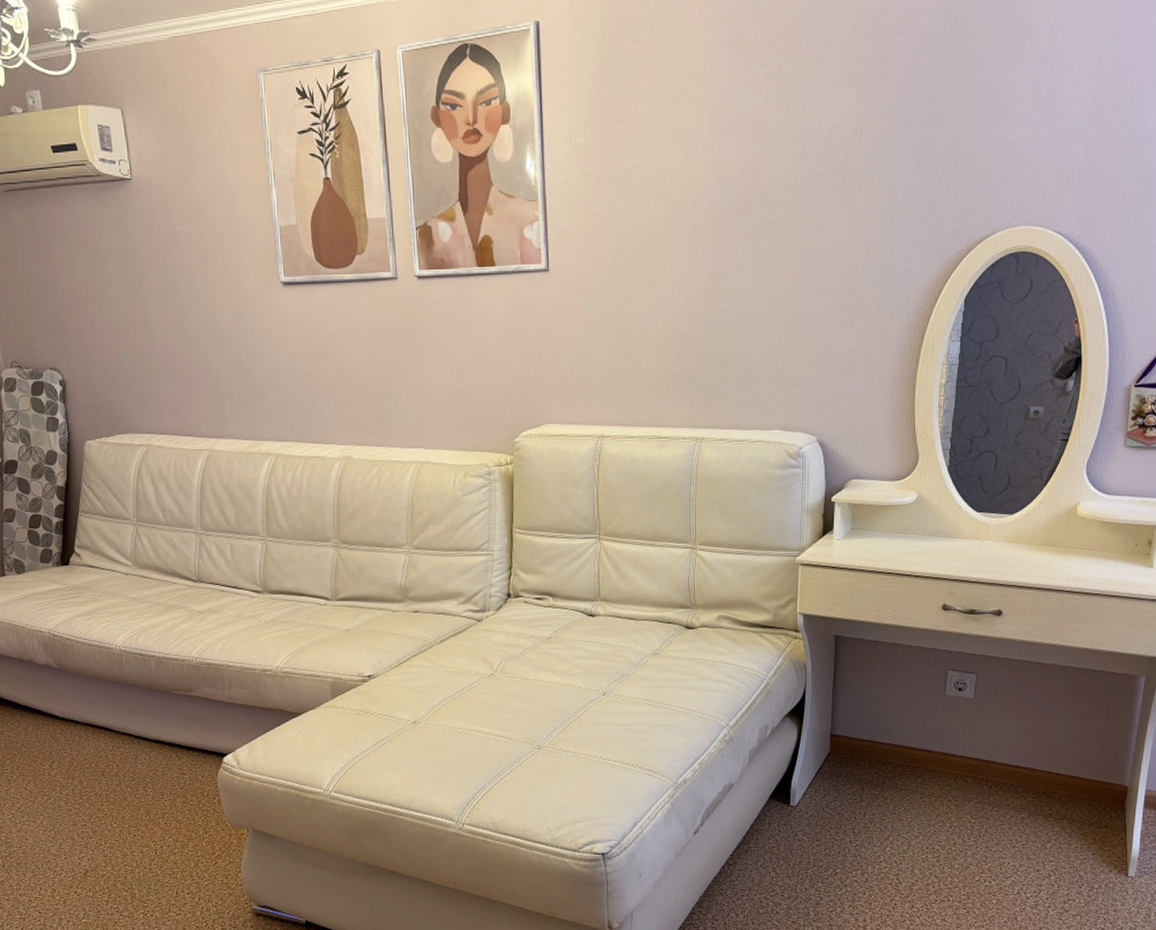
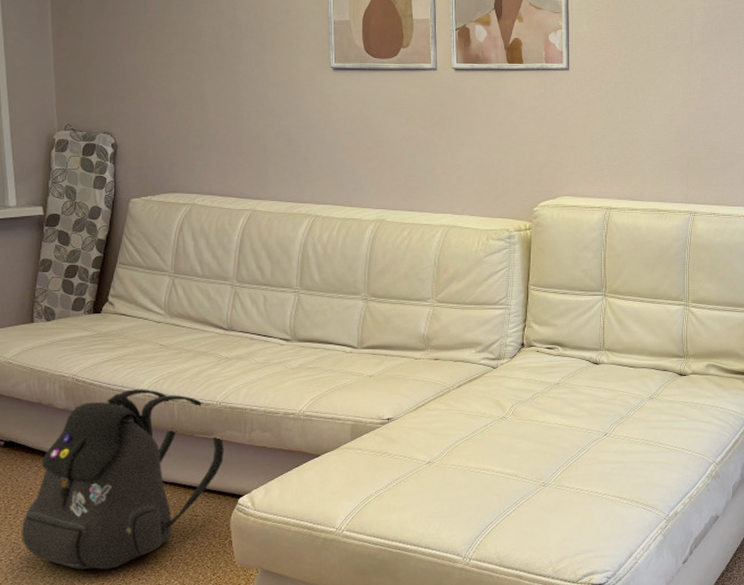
backpack: none [19,644,205,825] -> present [22,389,224,570]

